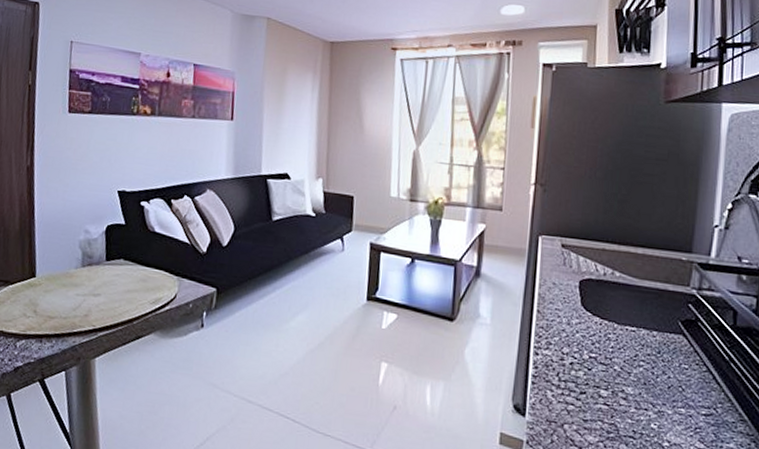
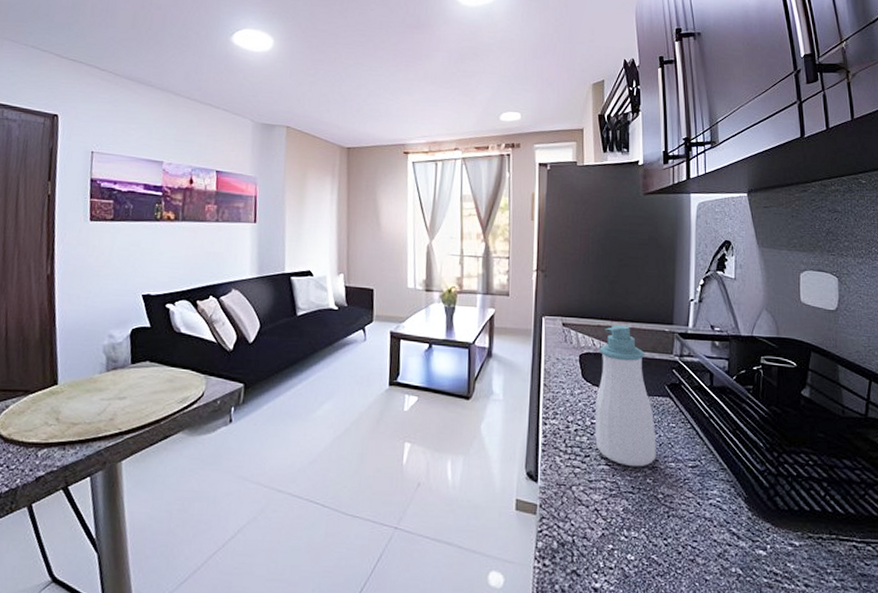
soap bottle: none [593,249,665,410] -> present [595,324,656,467]

